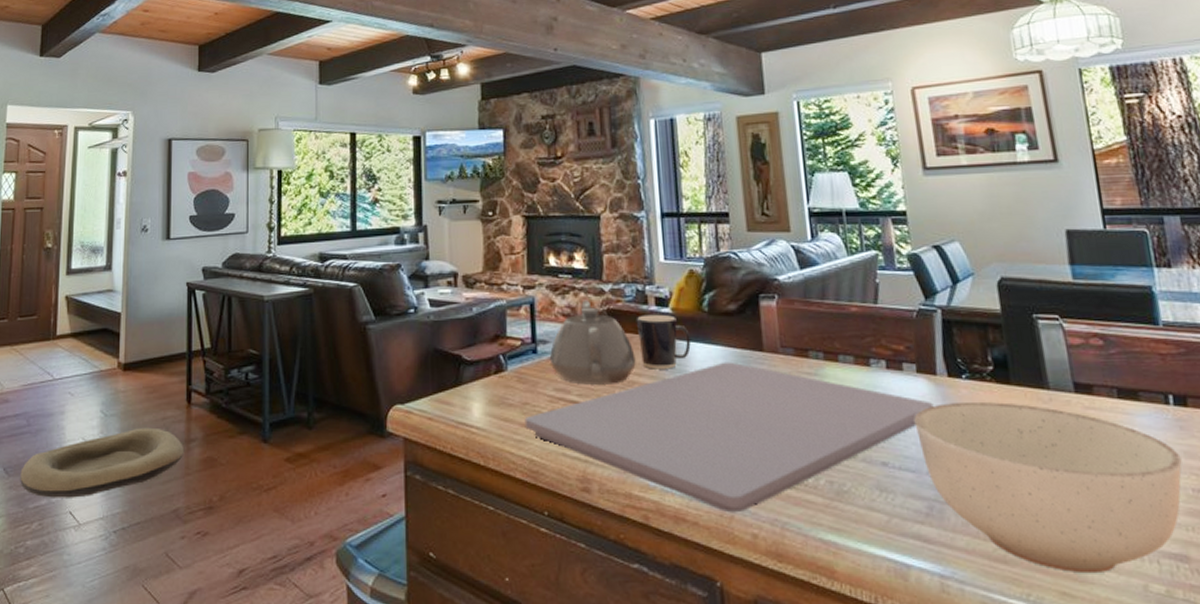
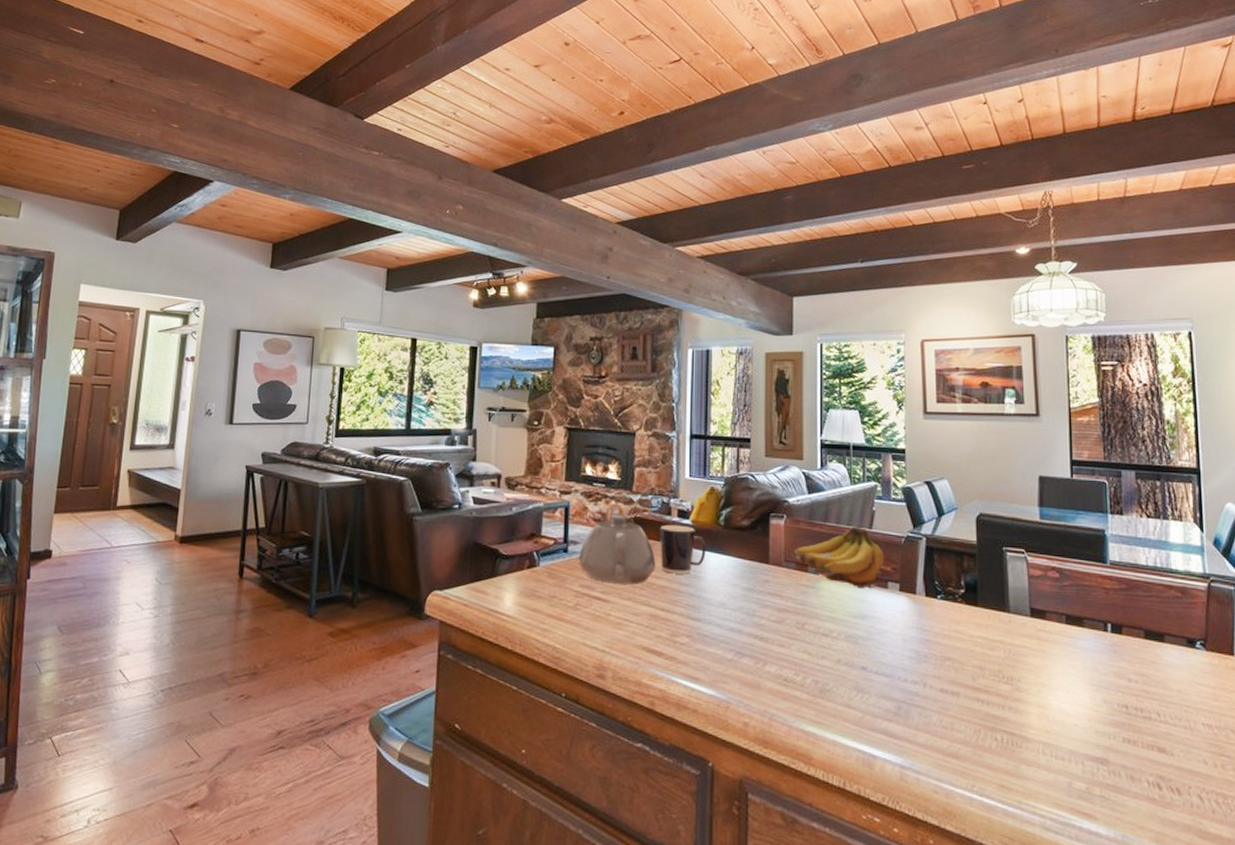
dog bed: present [20,427,183,498] -> none [73,597,233,658]
cutting board: present [524,361,934,513] -> none [551,571,911,704]
fruit: none [787,302,896,371] -> present [791,526,885,588]
bowl: present [914,402,1182,574] -> none [893,619,1112,771]

